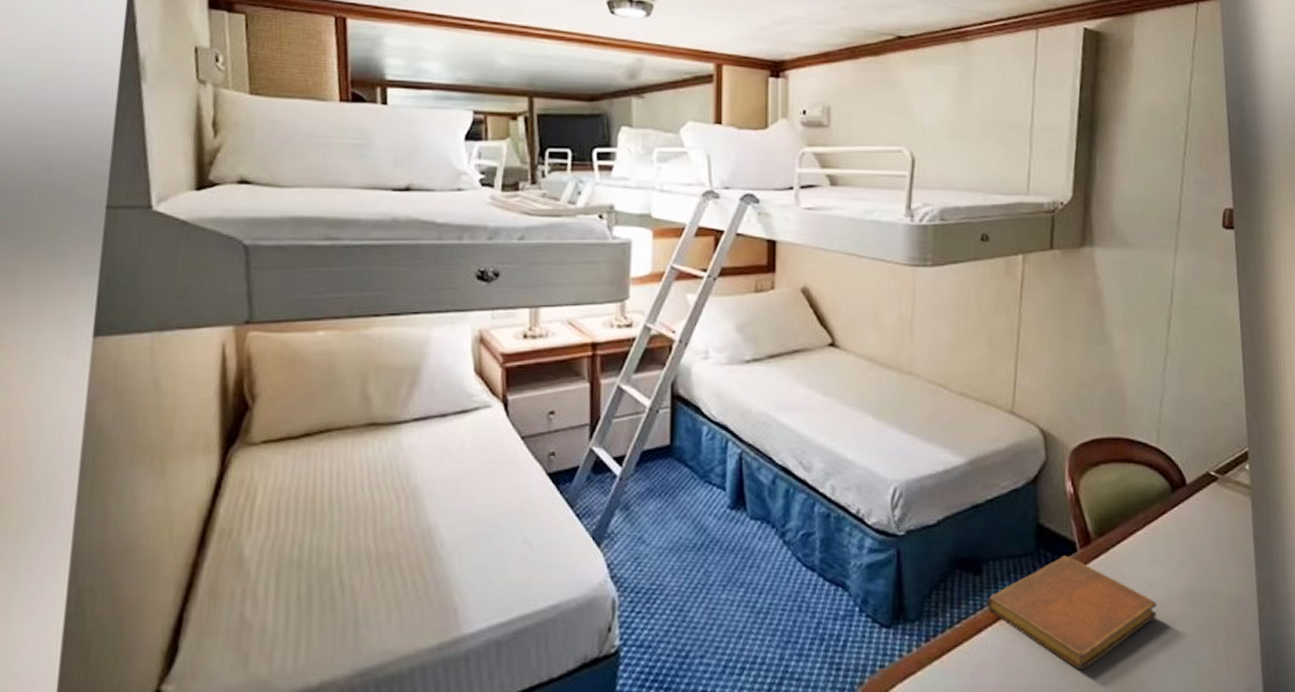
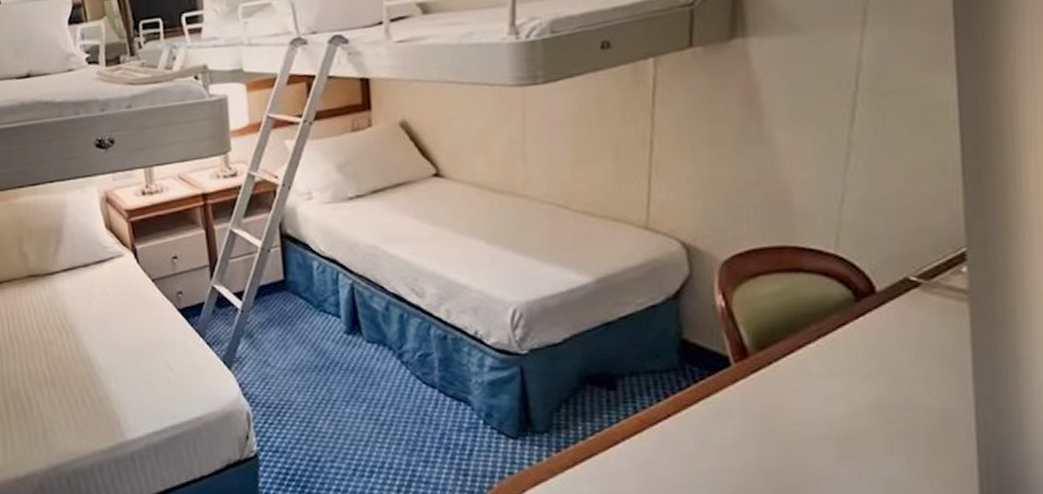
notebook: present [986,555,1157,670] -> none [623,370,835,482]

